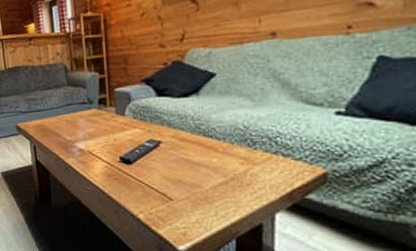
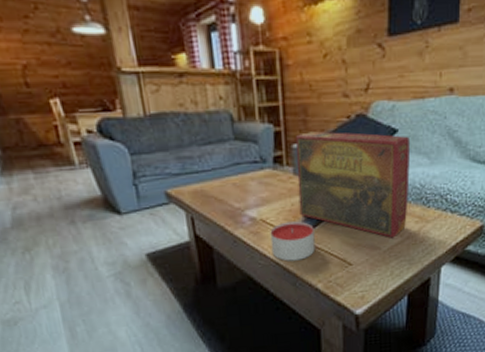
candle: none [95,154,136,190] -> present [270,221,315,262]
board game: none [117,77,232,178] -> present [295,131,410,238]

